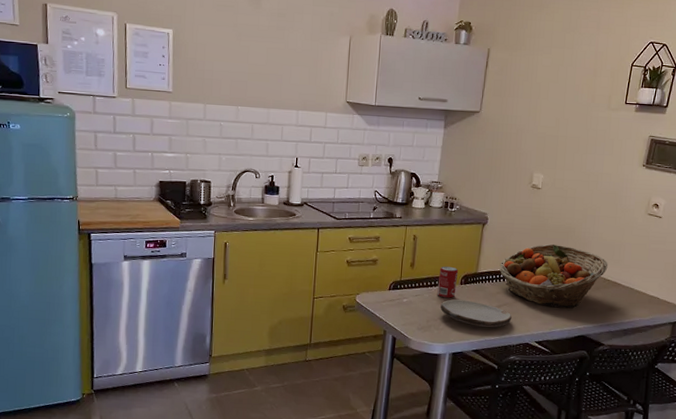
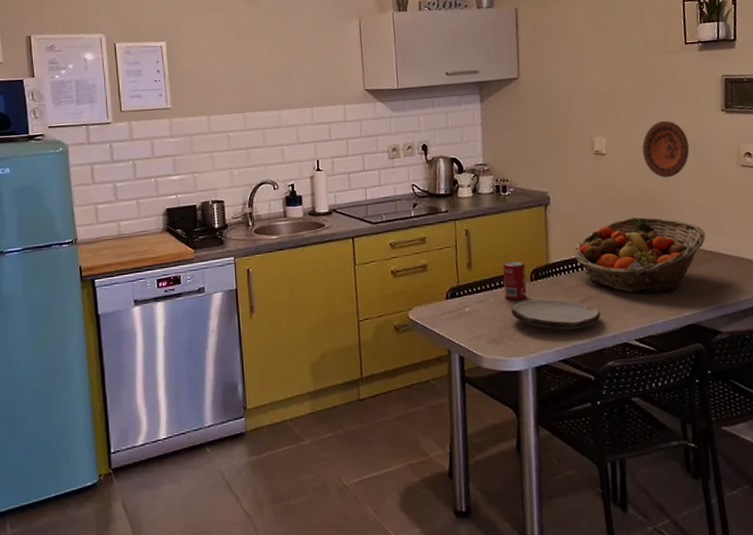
decorative plate: none [571,167,611,216] -> present [642,121,690,178]

